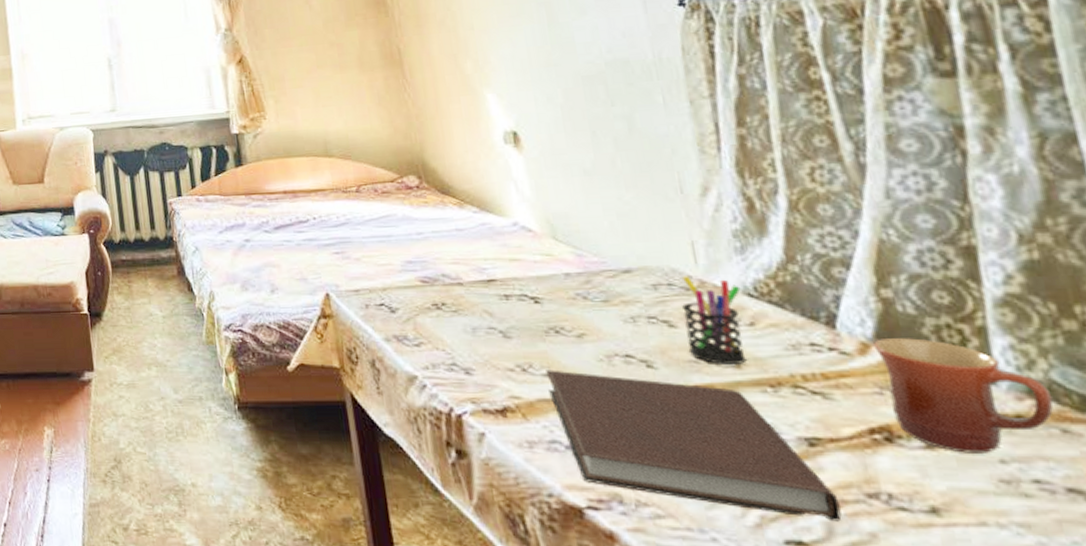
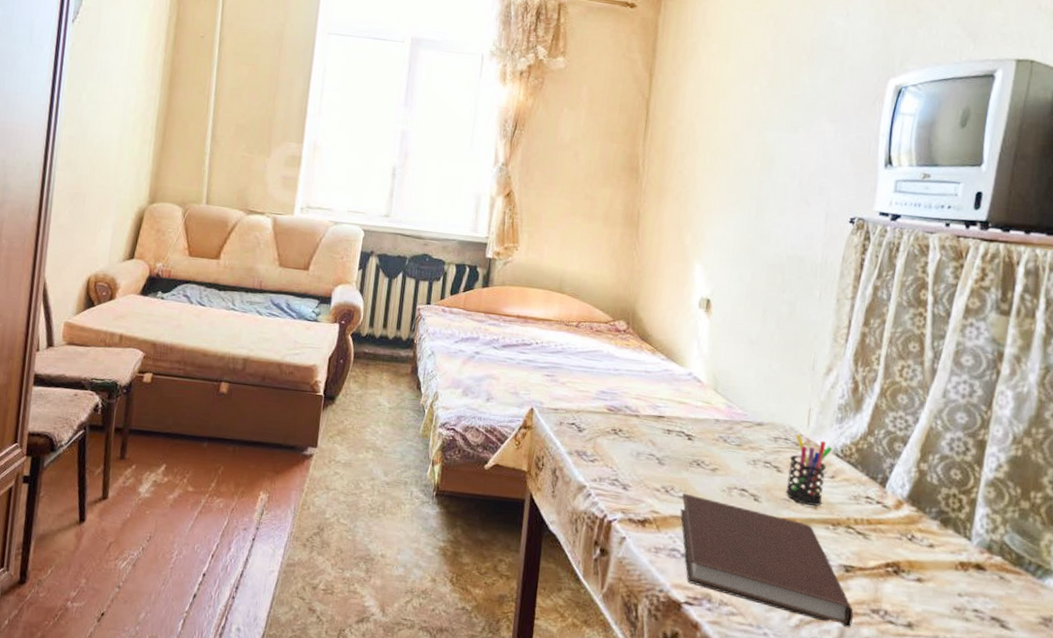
mug: present [873,338,1054,453] -> none [904,499,1001,588]

